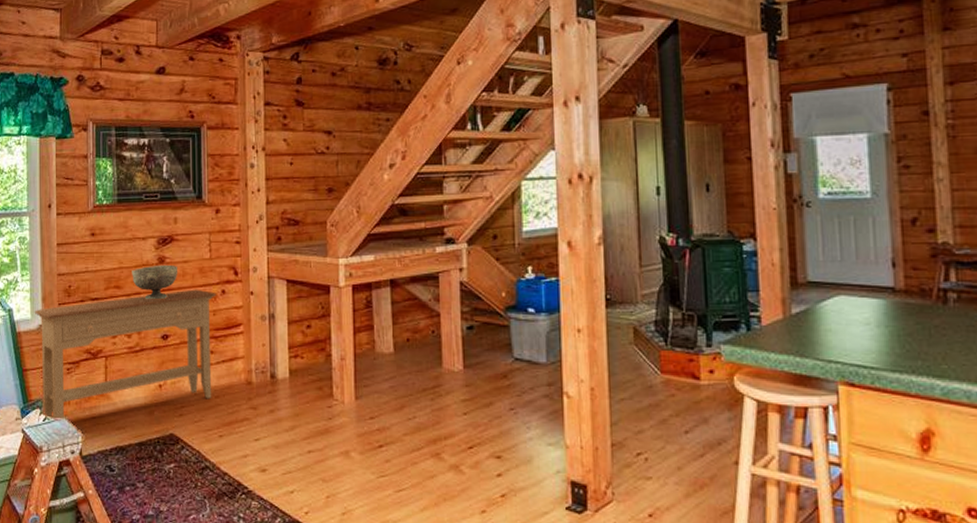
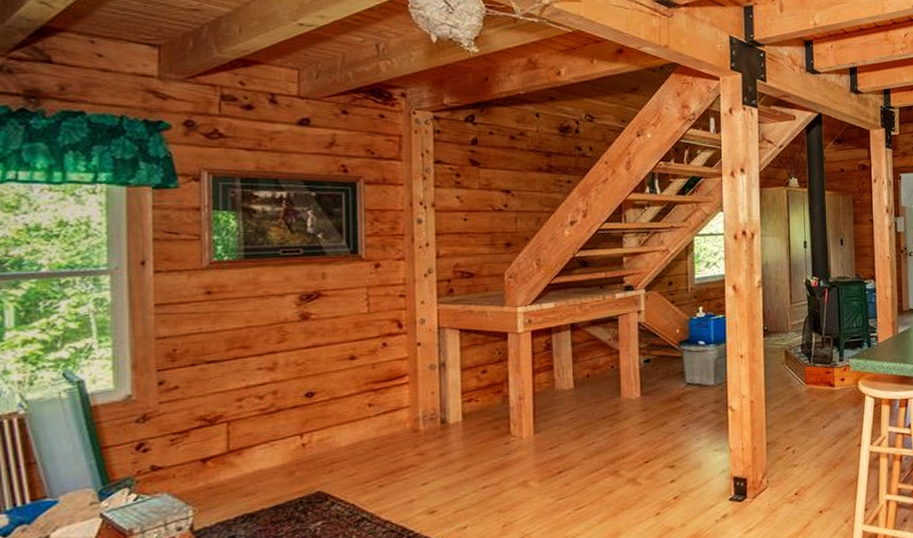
console table: present [35,289,217,421] -> none [120,343,376,499]
decorative bowl: present [132,264,178,300] -> none [264,320,327,359]

